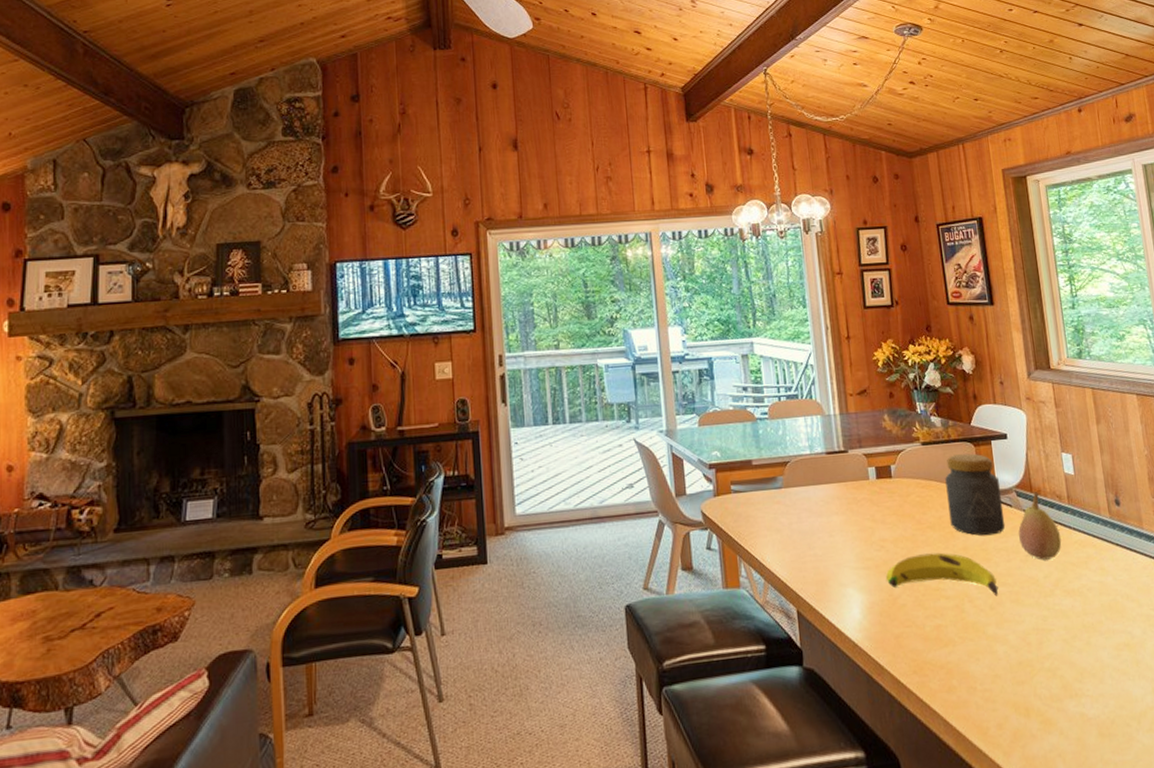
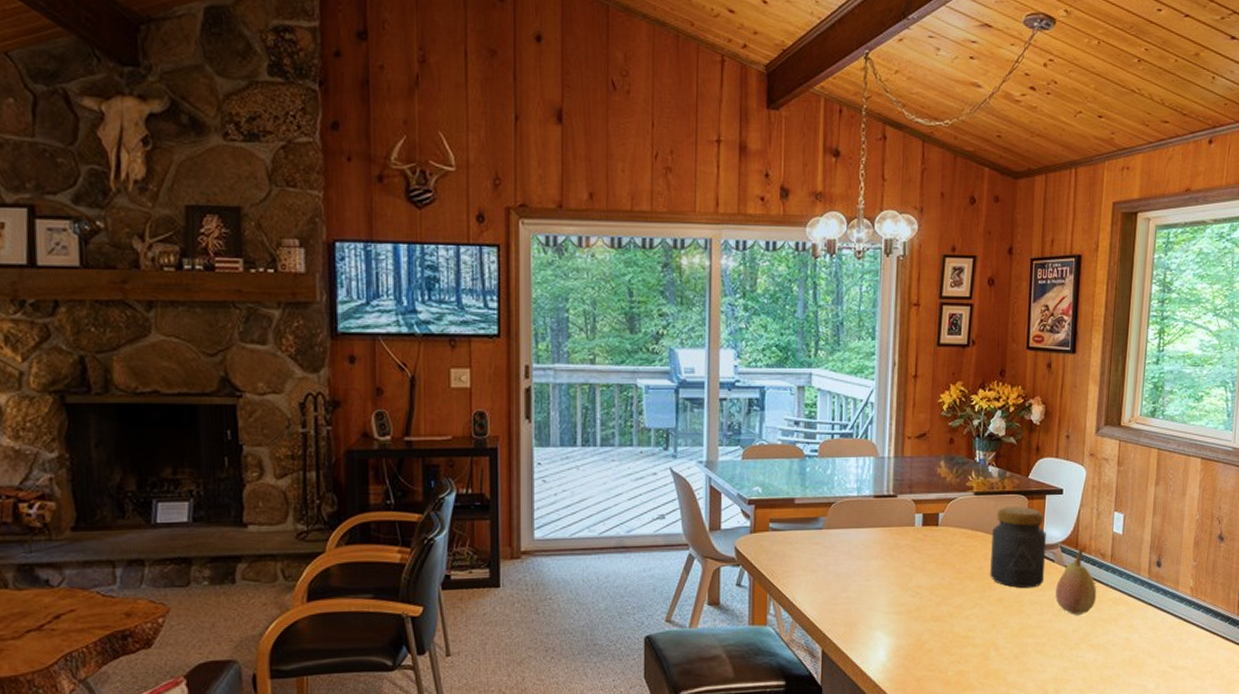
banana: present [885,552,999,597] -> none [916,602,1026,647]

